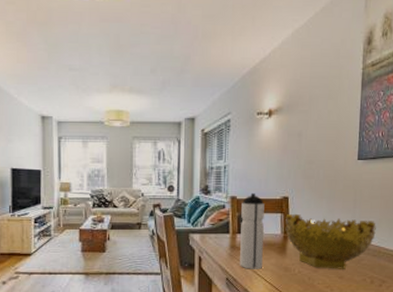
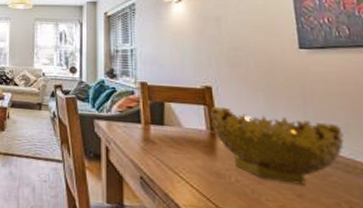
water bottle: present [240,192,264,269] -> none [154,79,186,171]

